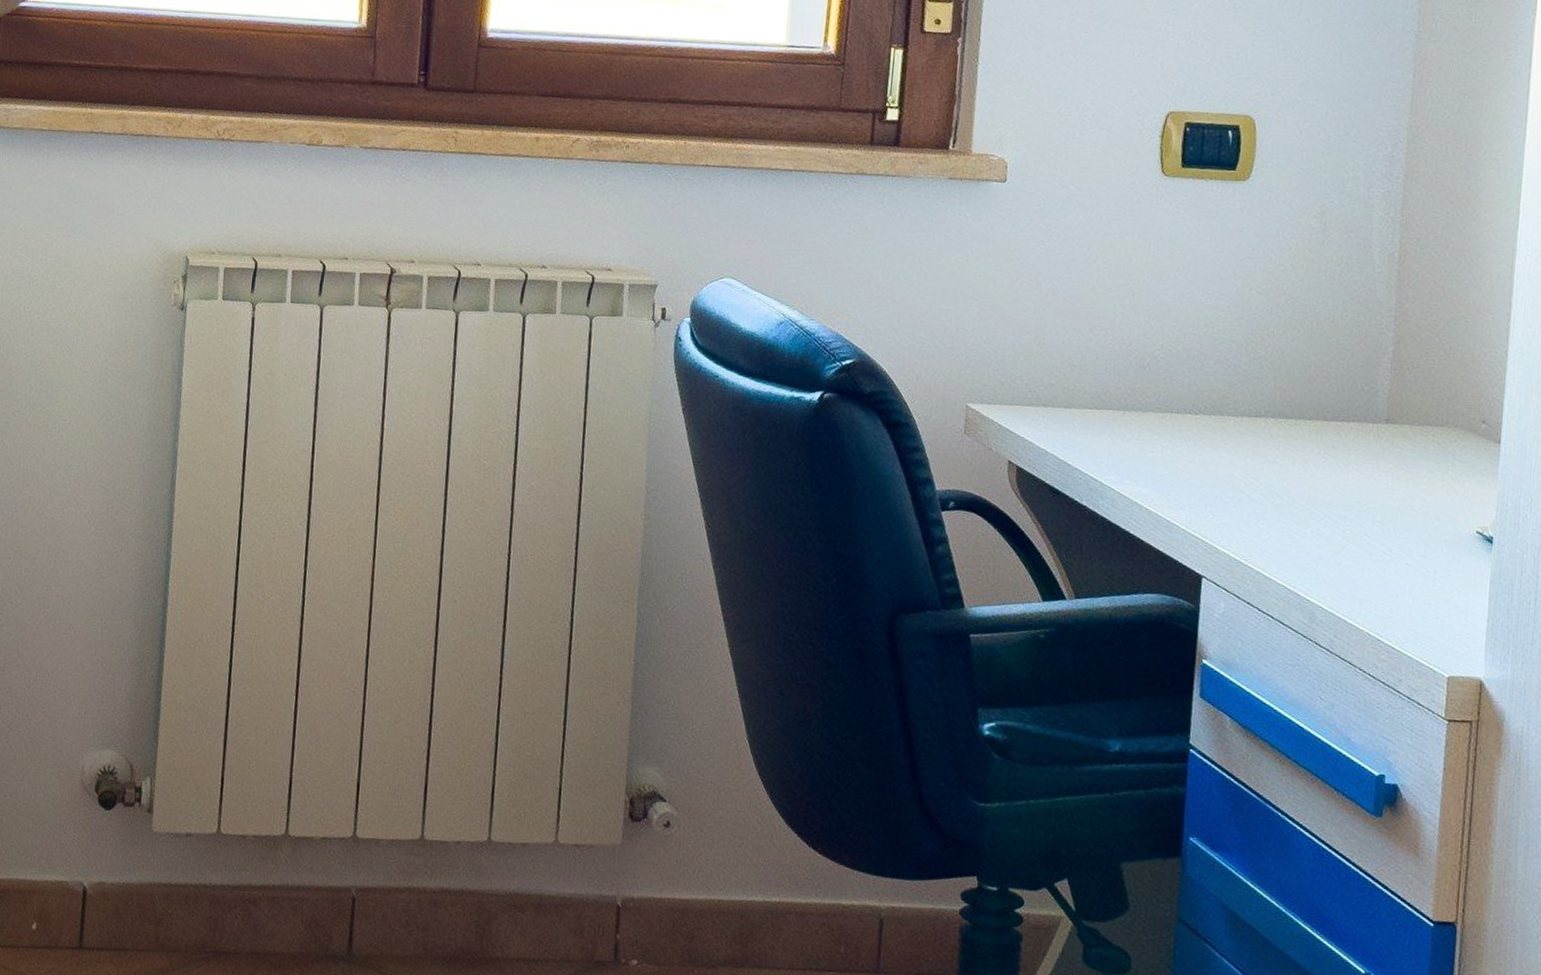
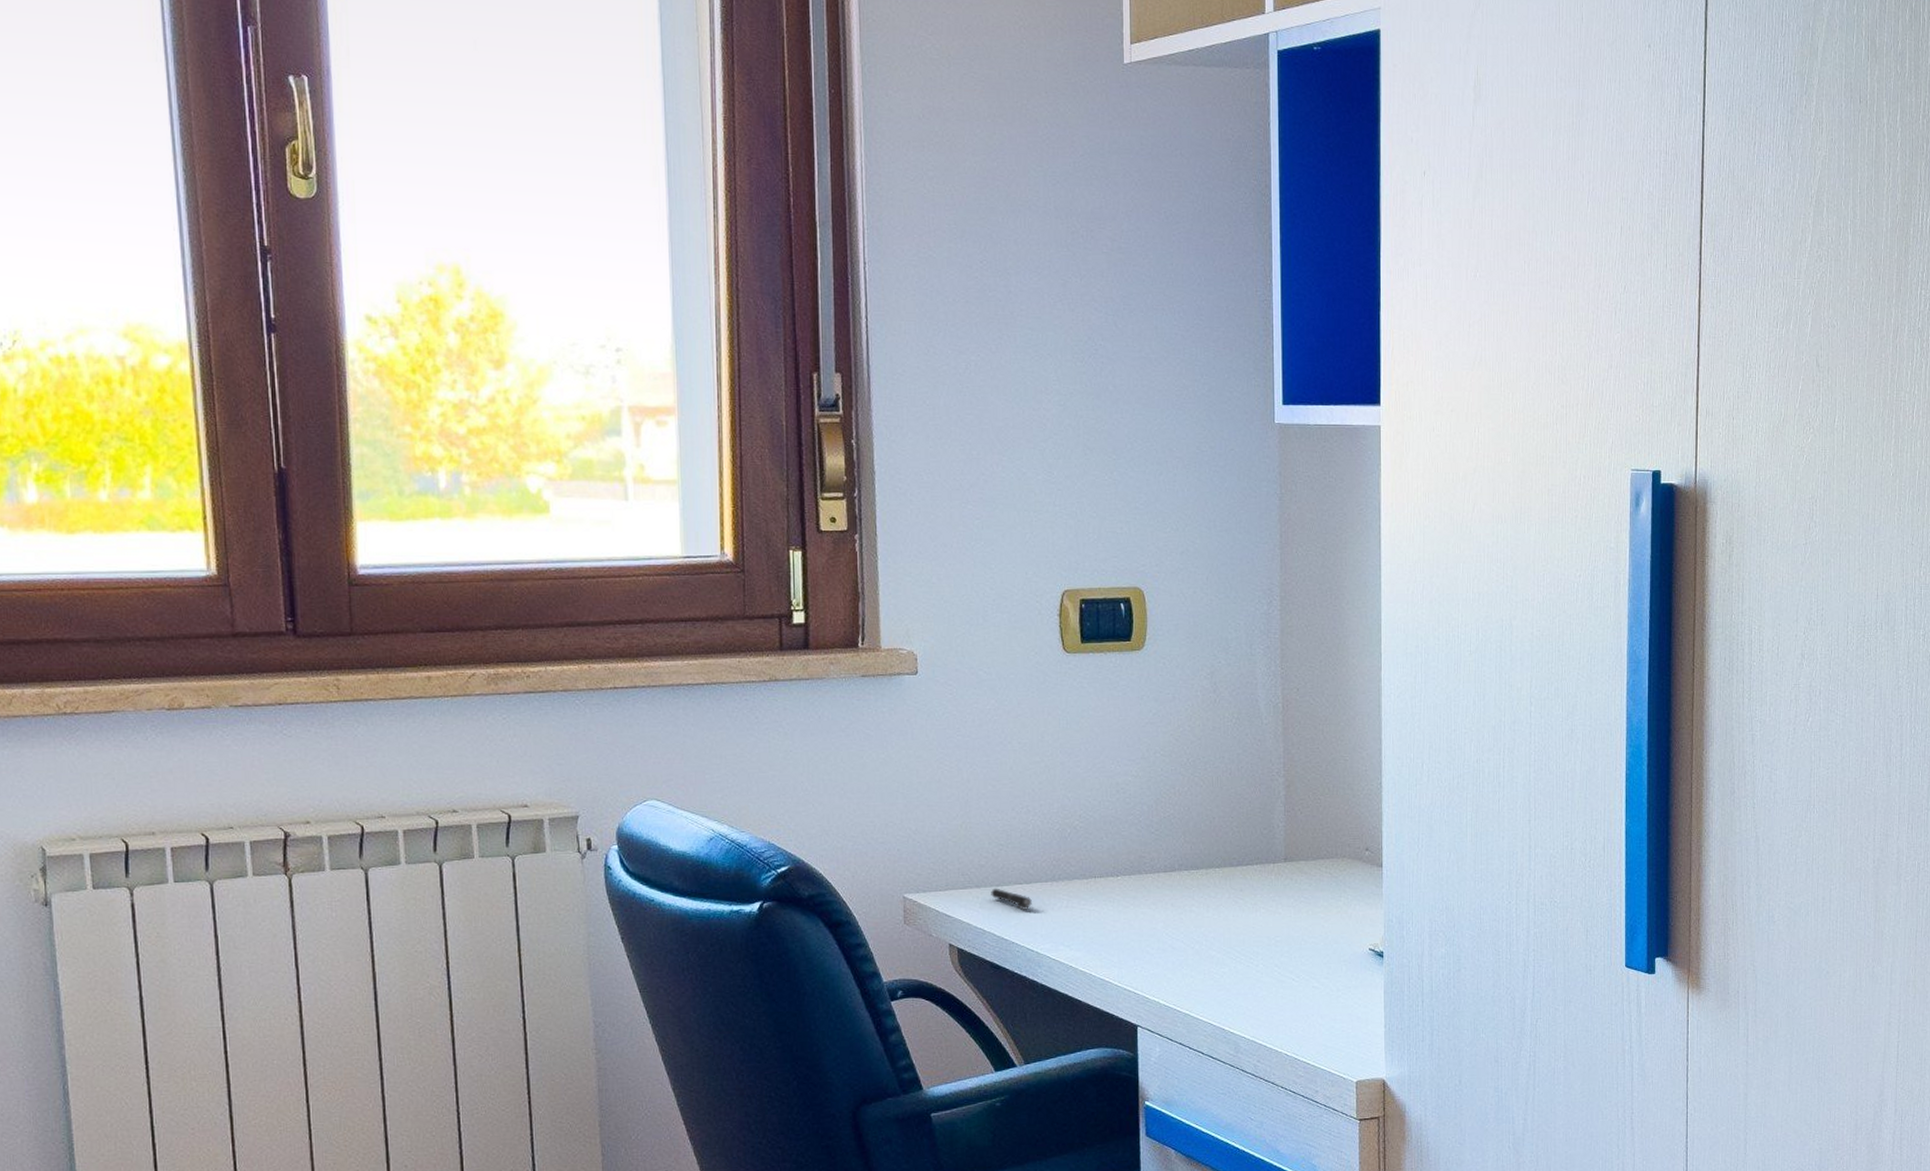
pen: none [1058,409,1101,437] -> present [991,888,1032,910]

